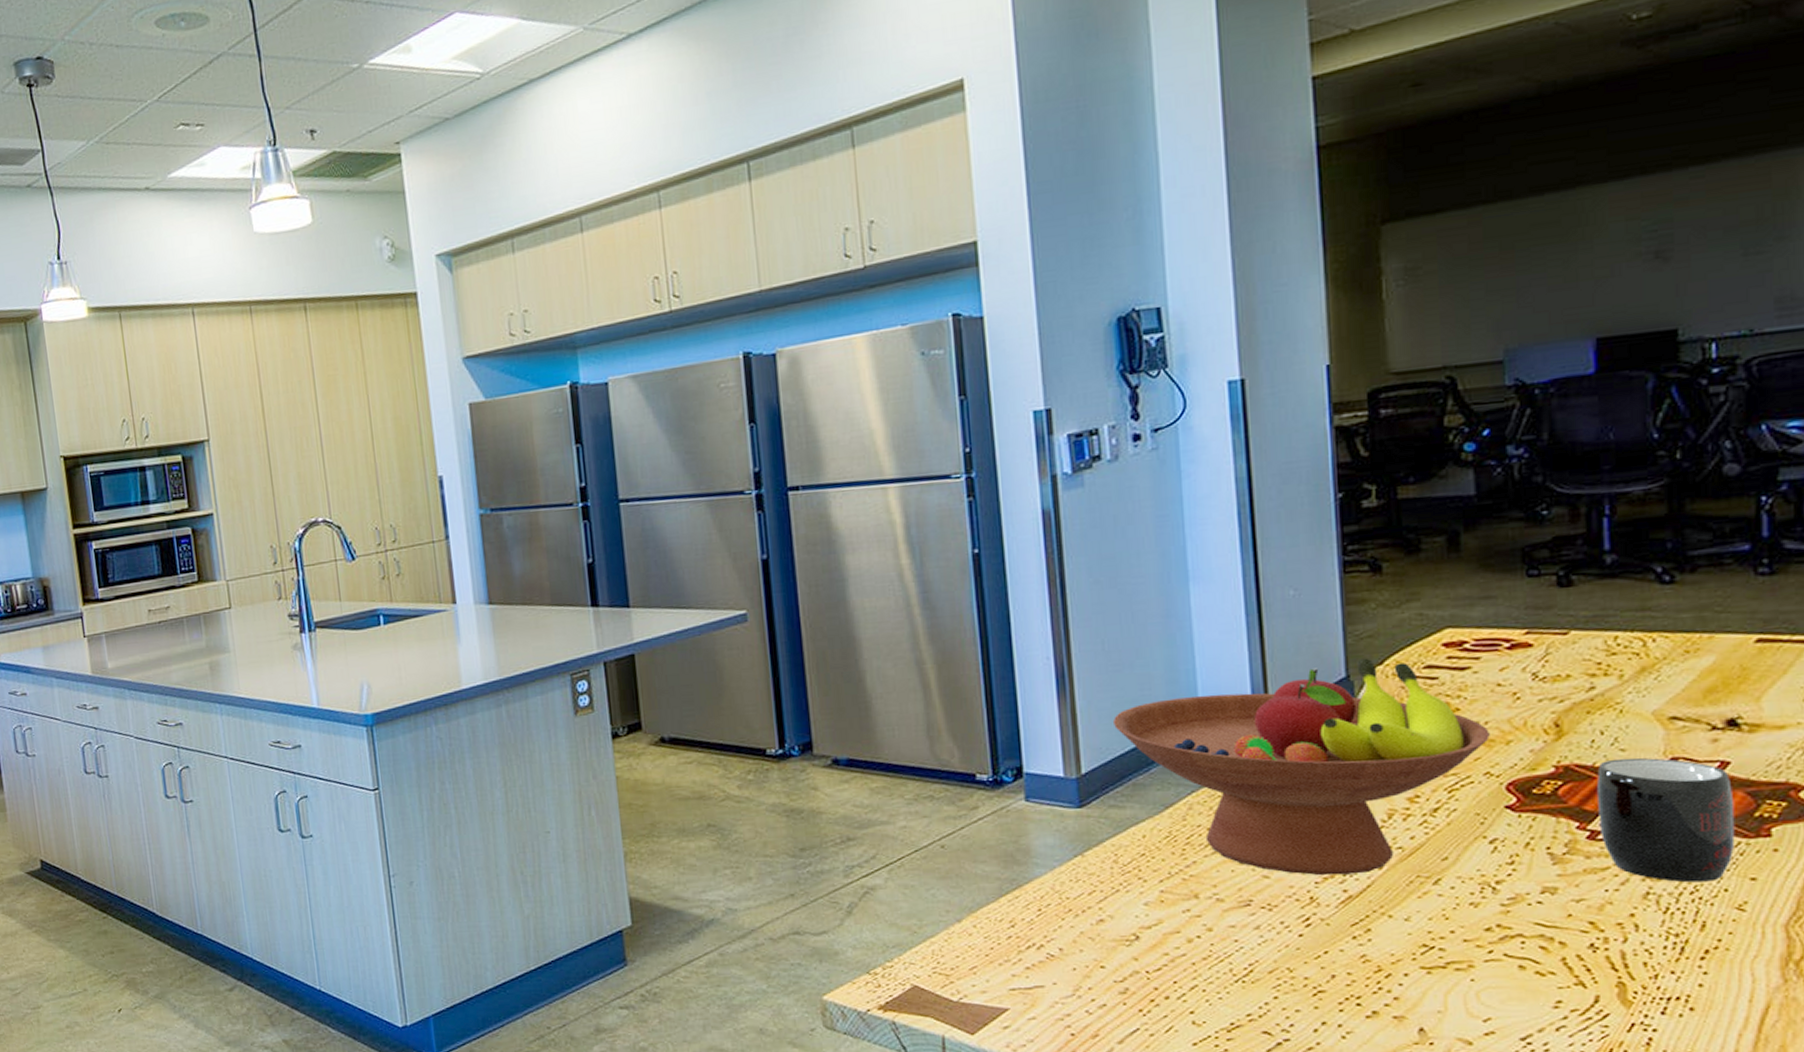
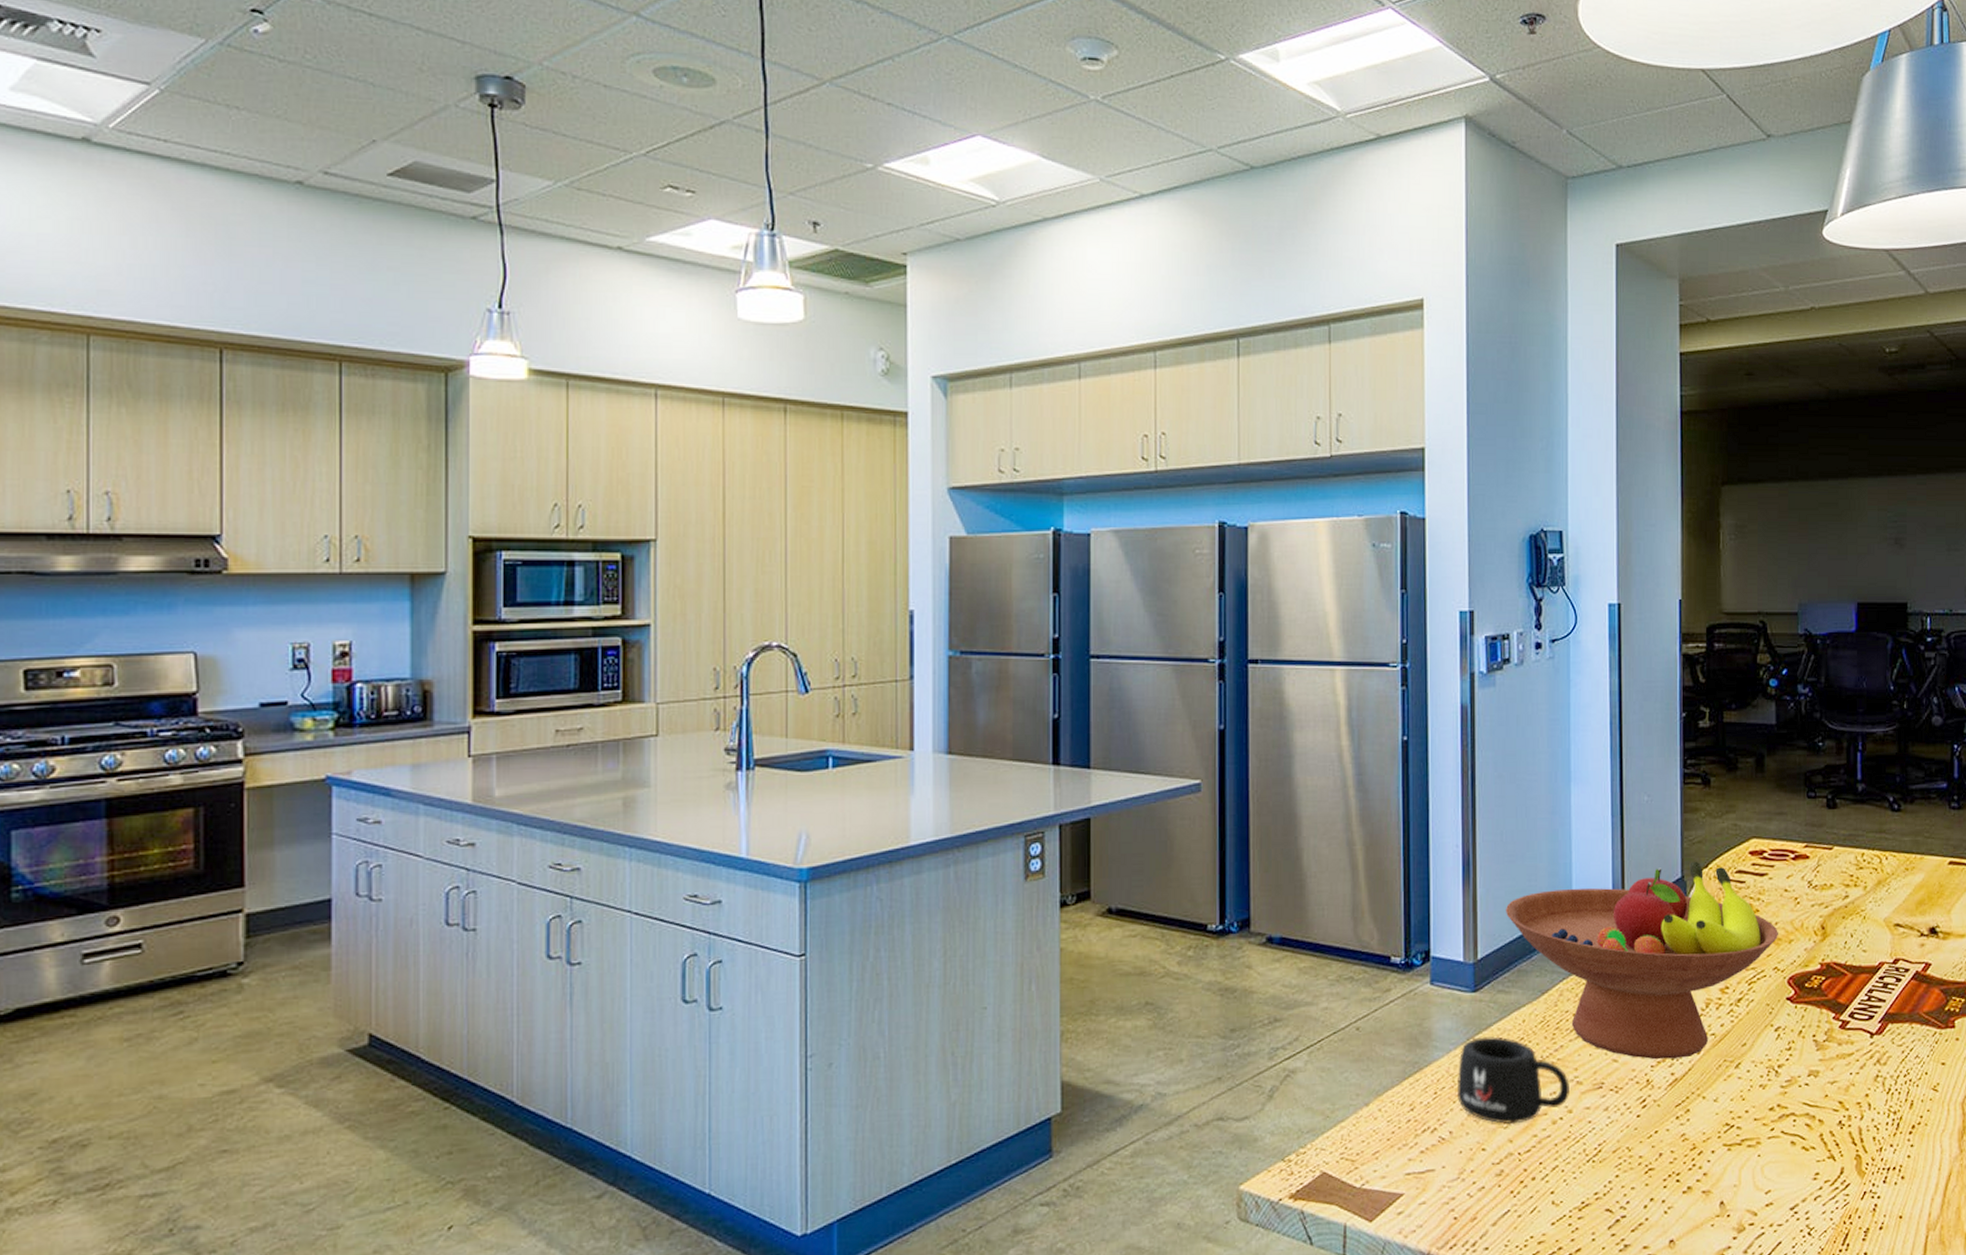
mug: none [1065,853,1208,941] -> present [1458,1036,1569,1124]
mug: present [1596,757,1735,883] -> none [1846,958,1933,1067]

